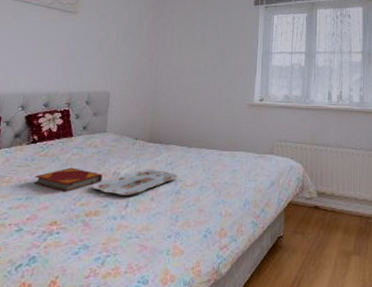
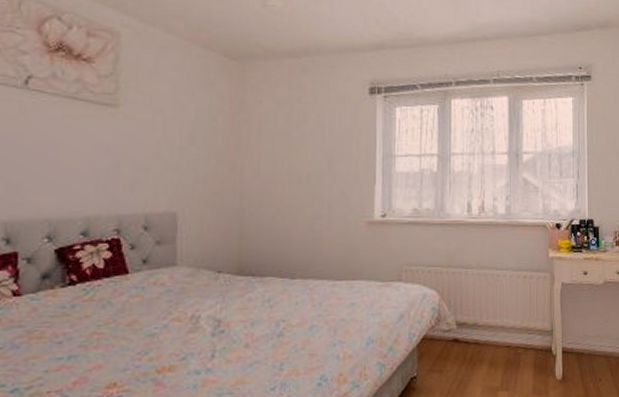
hardback book: present [33,167,103,192] -> none [77,313,176,345]
serving tray: present [92,170,178,196] -> none [162,309,279,345]

